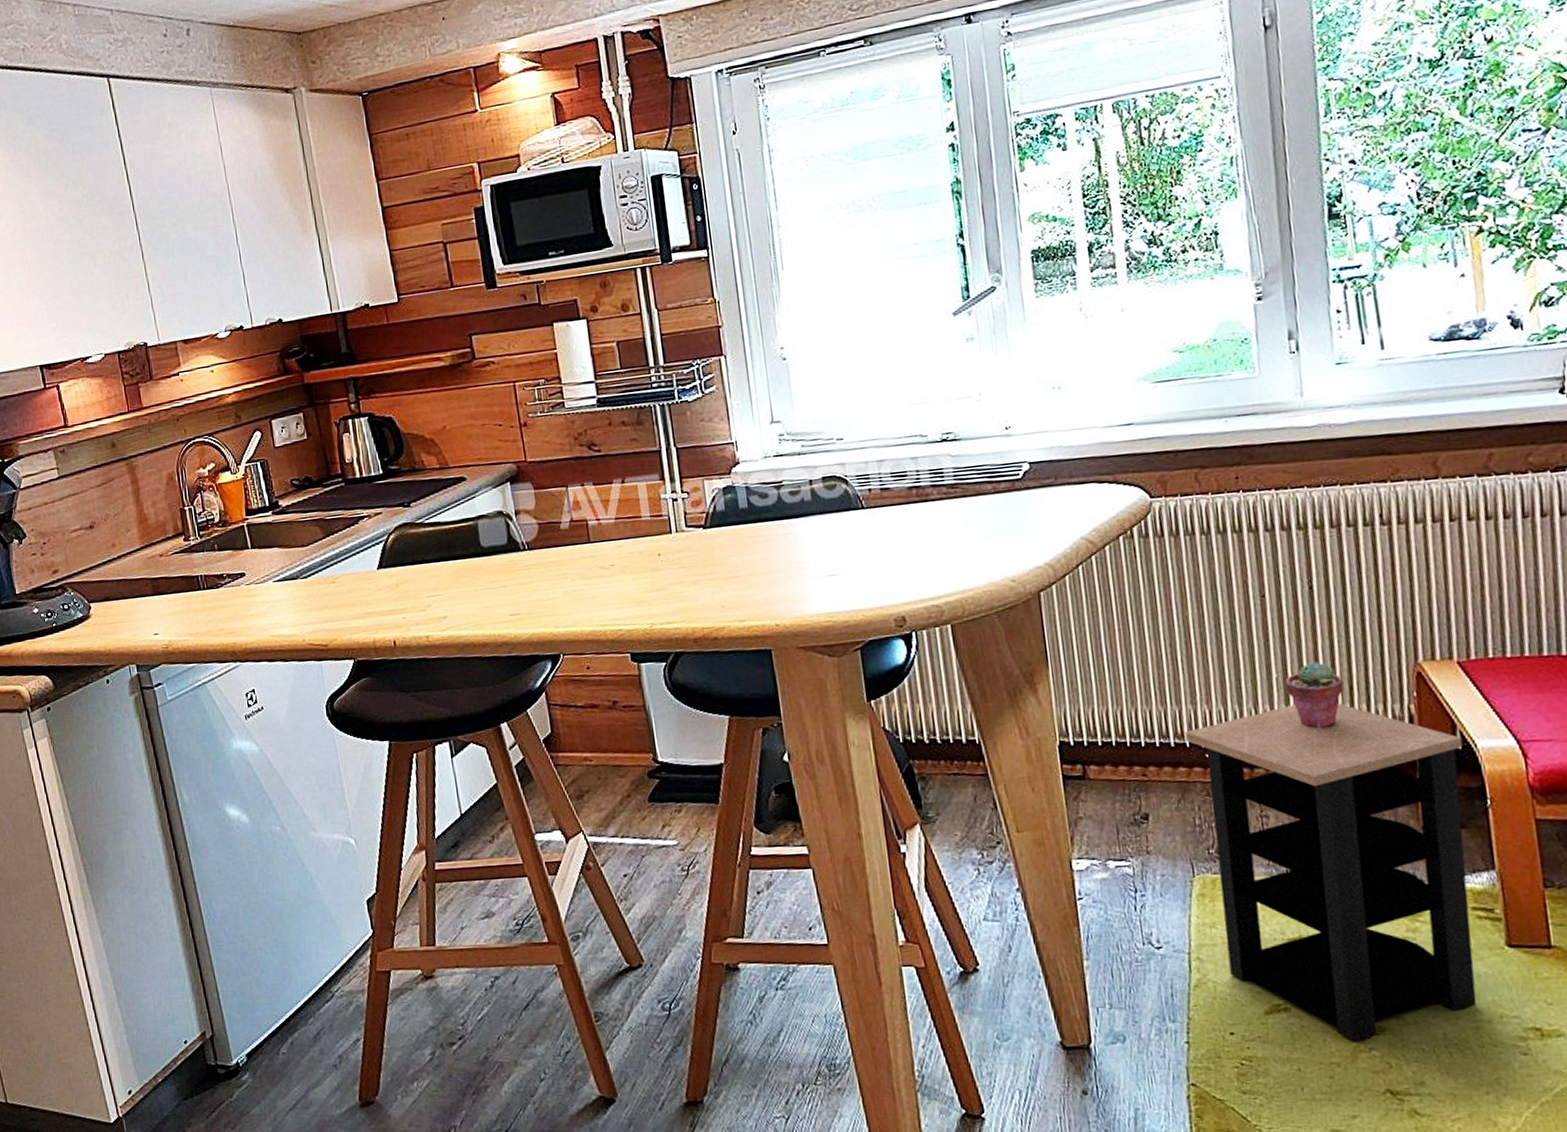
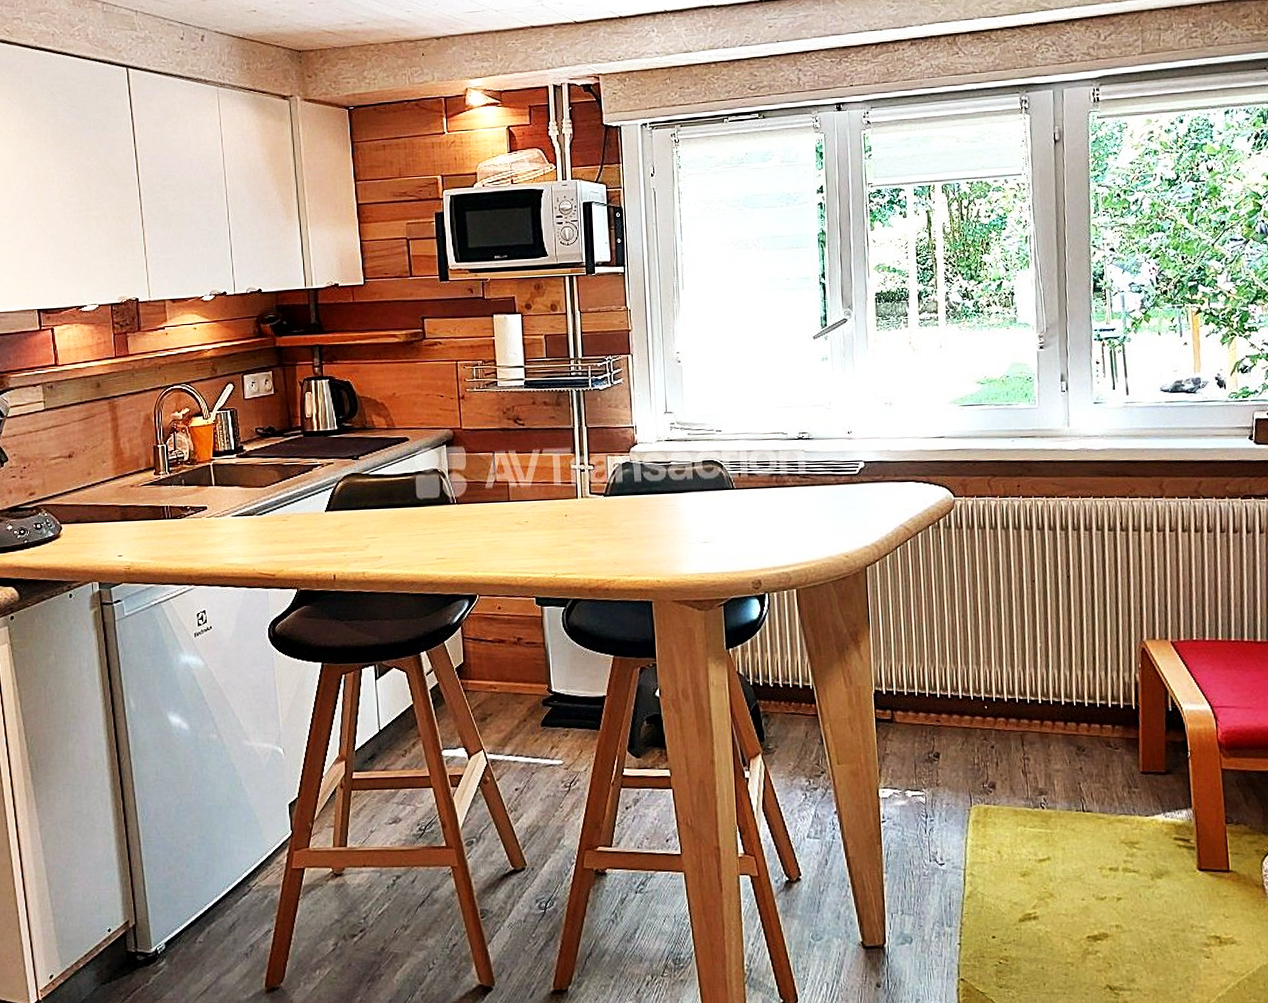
side table: present [1184,703,1477,1042] -> none [970,668,1175,946]
potted succulent: present [1285,661,1344,729] -> none [1047,635,1089,690]

